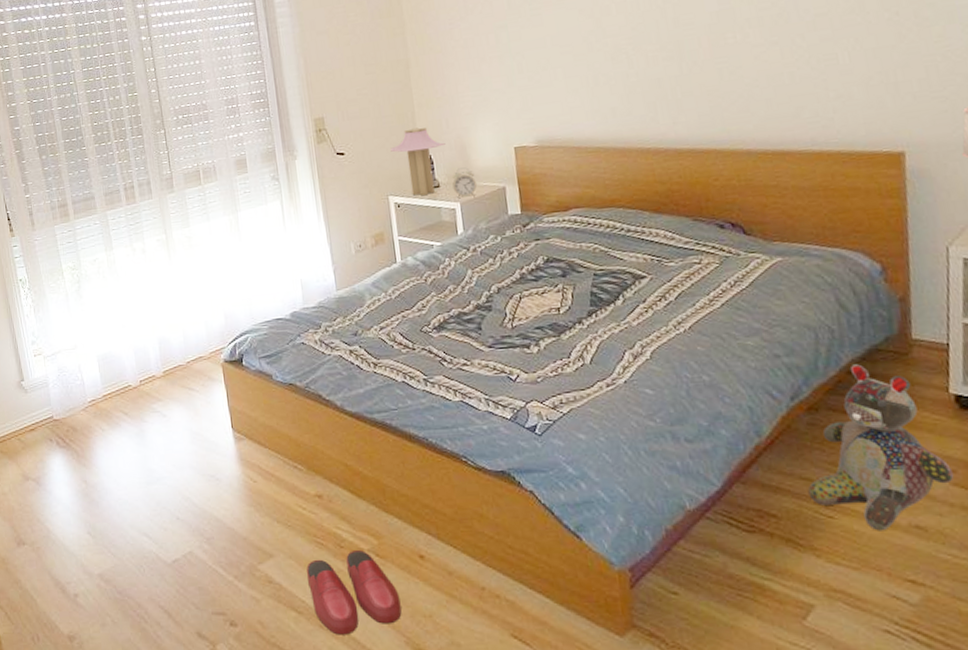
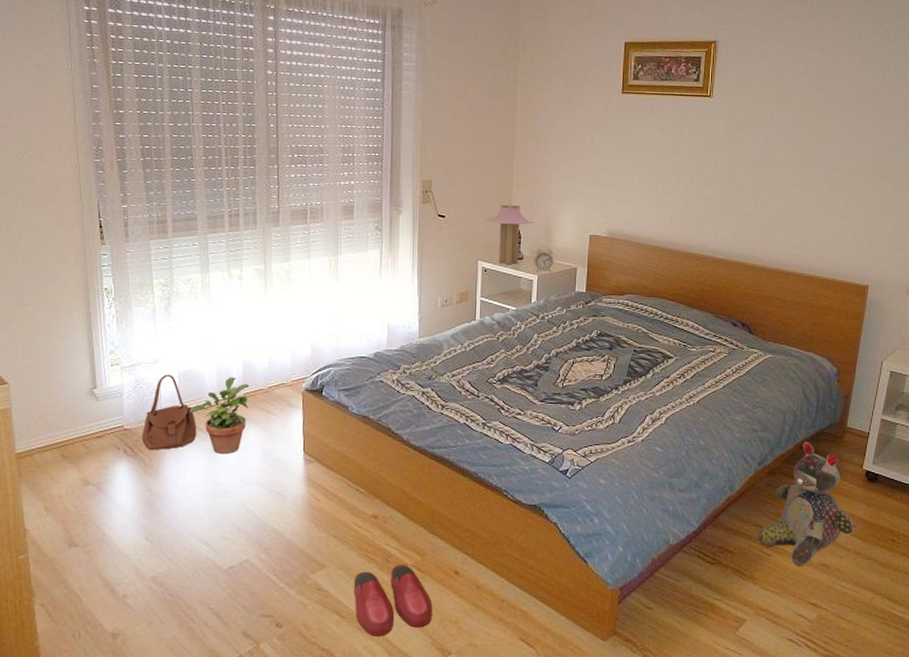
handbag: none [71,359,123,440] -> present [141,374,197,451]
potted plant: none [112,355,170,439] -> present [189,377,250,455]

